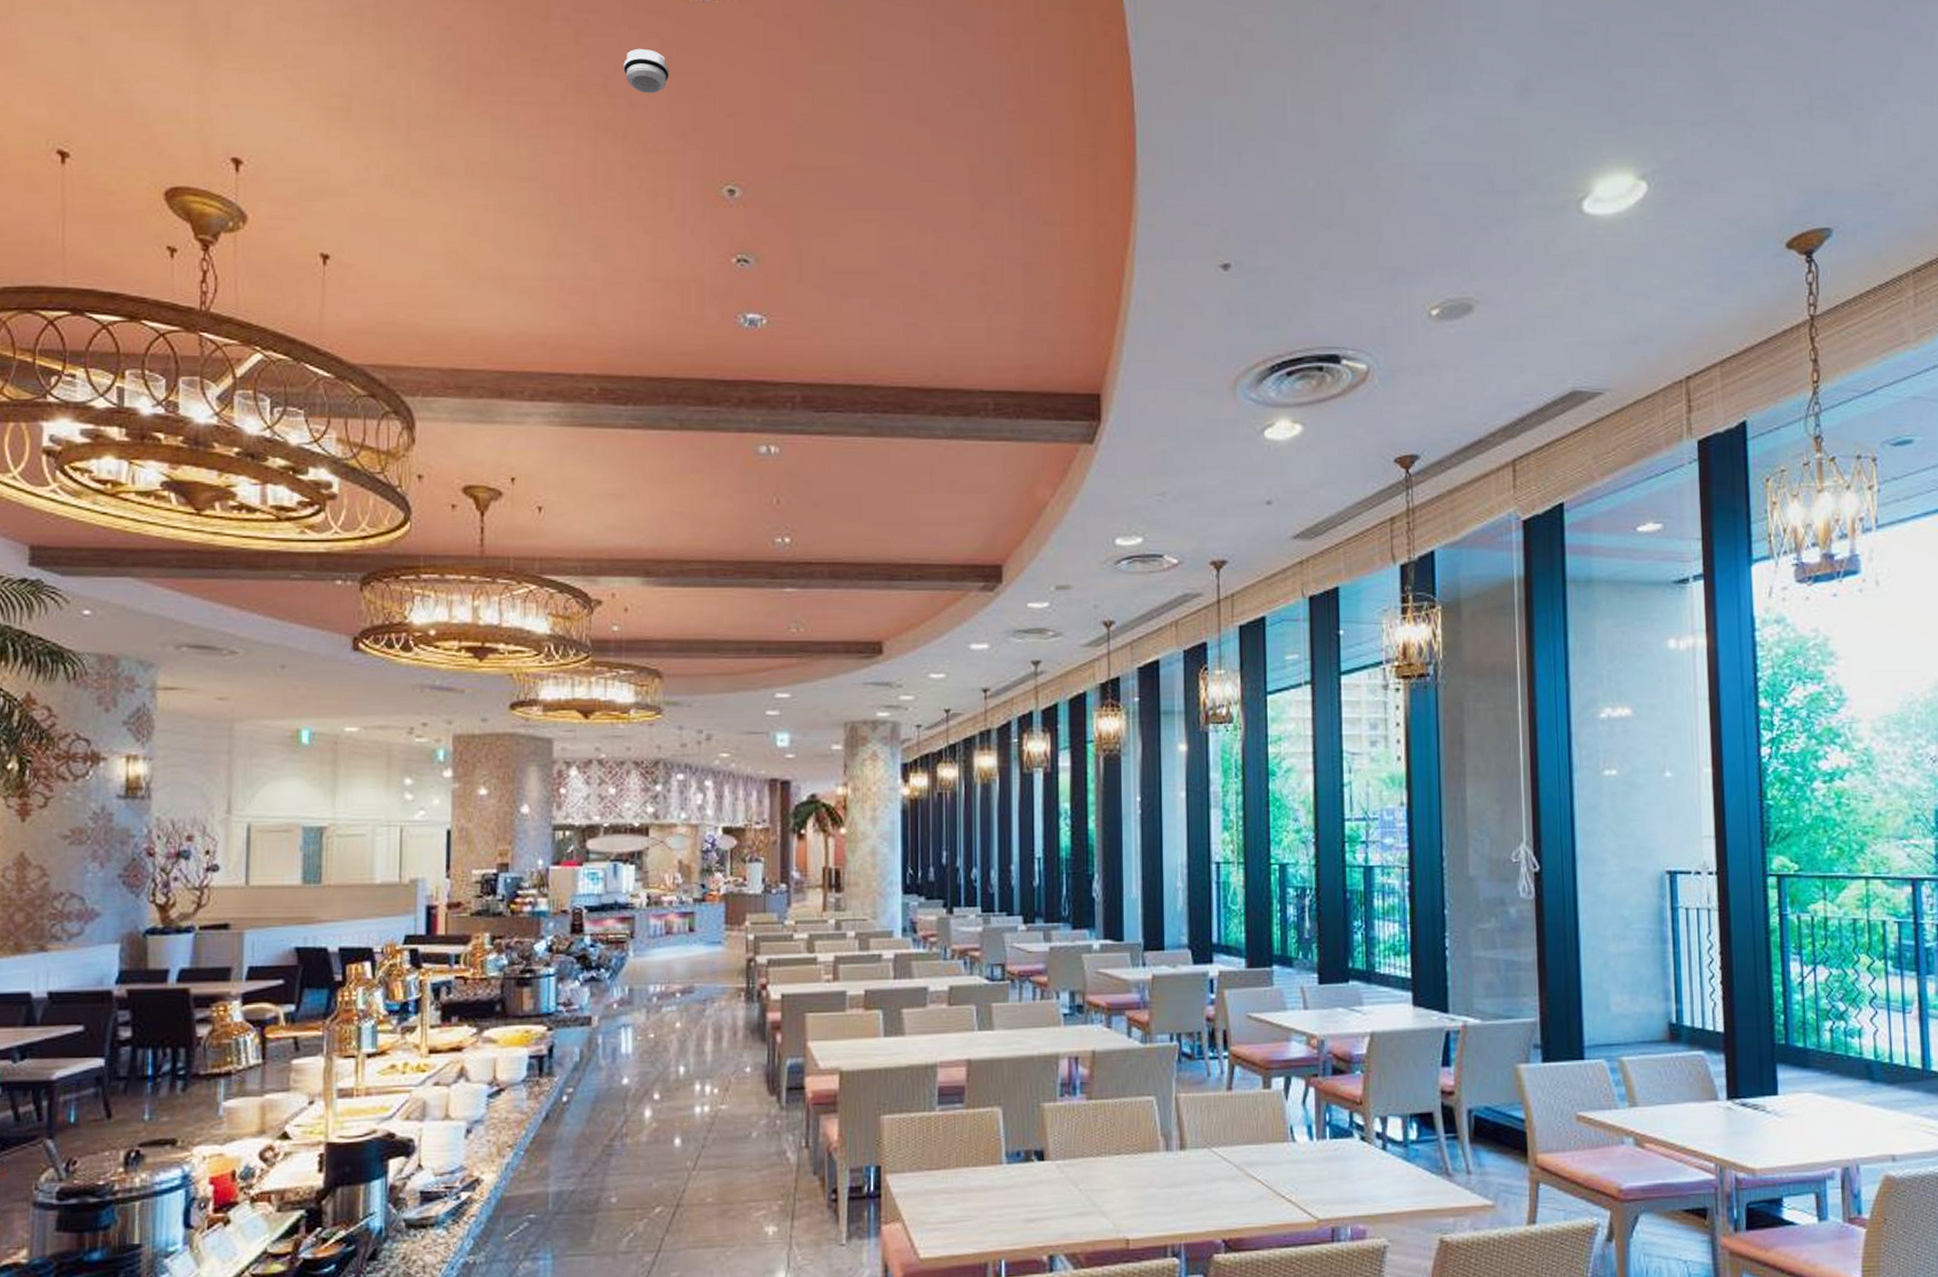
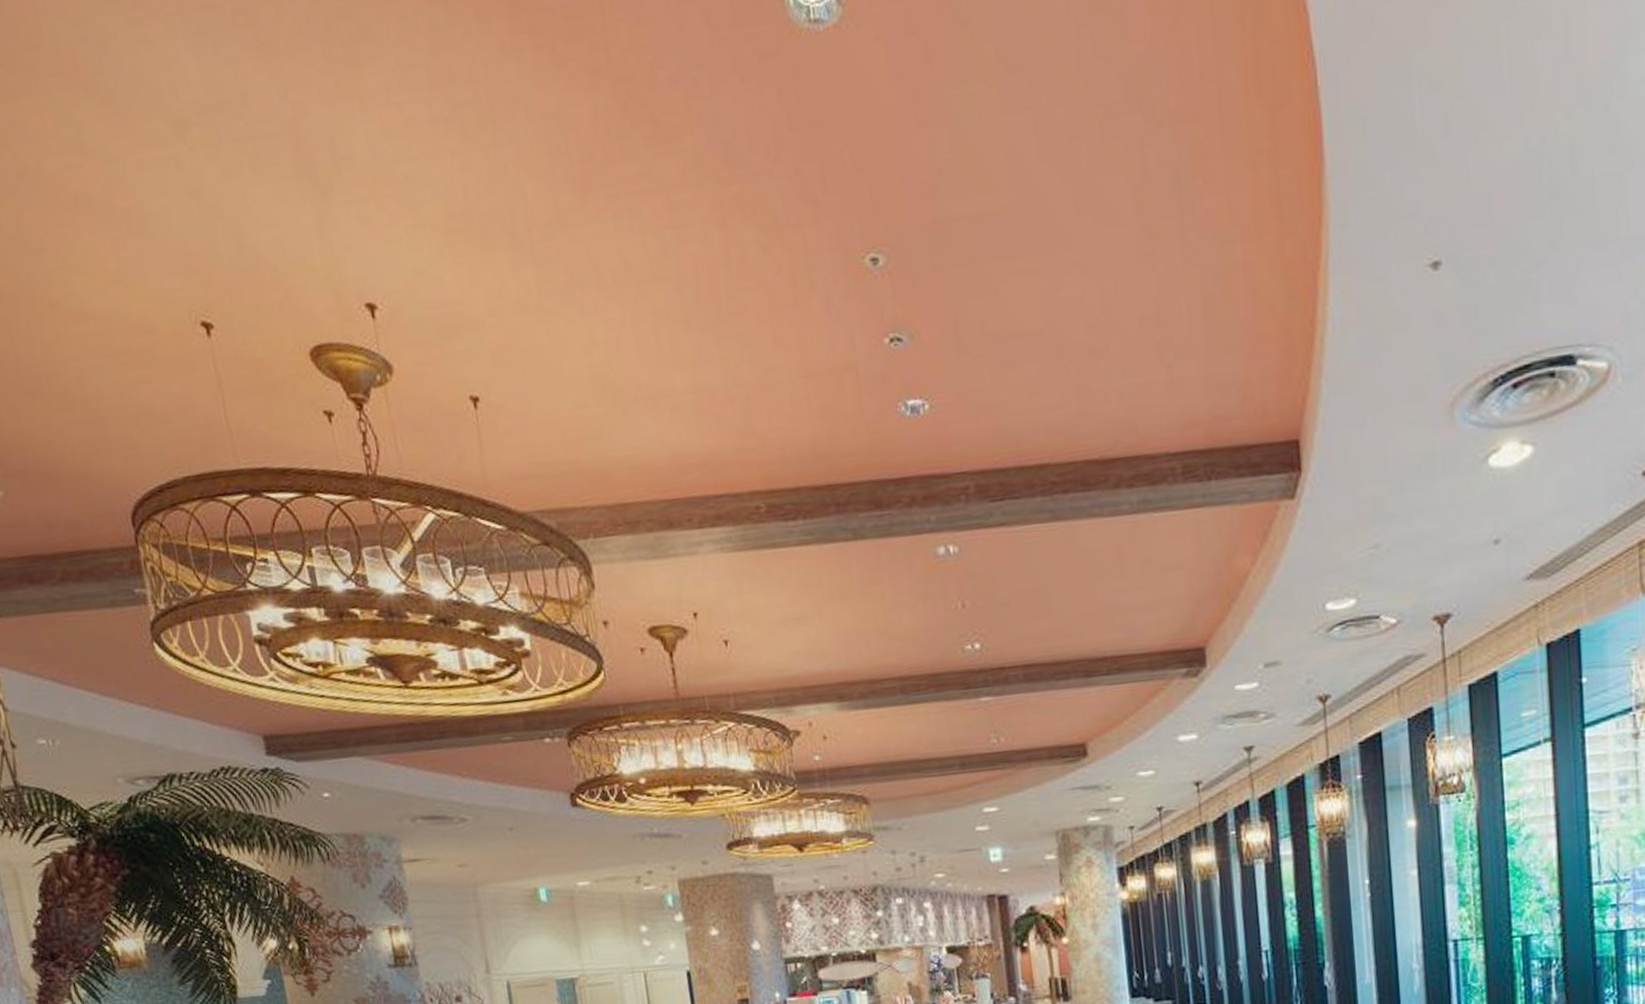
smoke detector: present [623,48,669,94] -> none [740,103,792,158]

